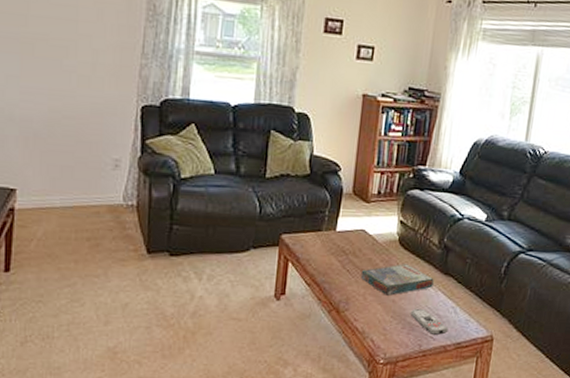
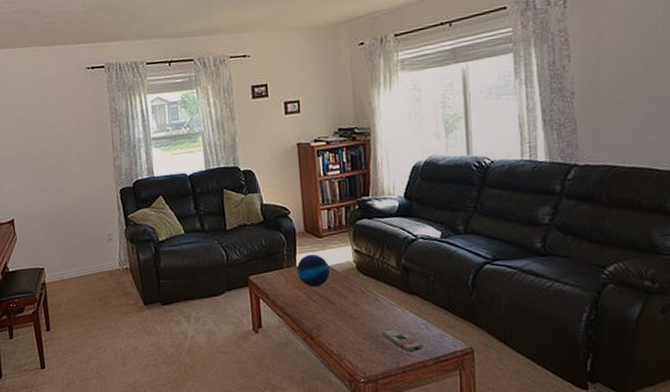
decorative orb: none [336,219,372,256] -> present [297,254,331,287]
board game: present [361,264,434,296] -> none [327,288,399,319]

